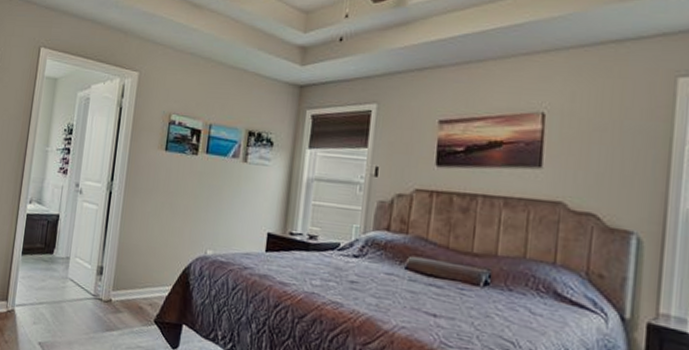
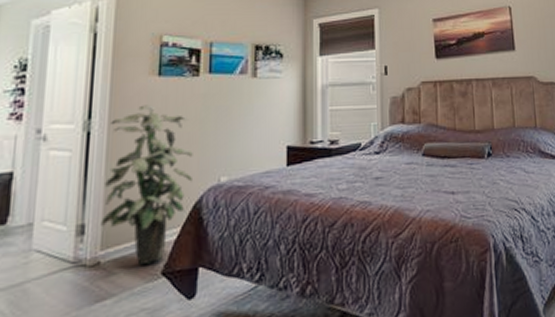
indoor plant: none [114,175,187,311] -> present [100,104,194,265]

